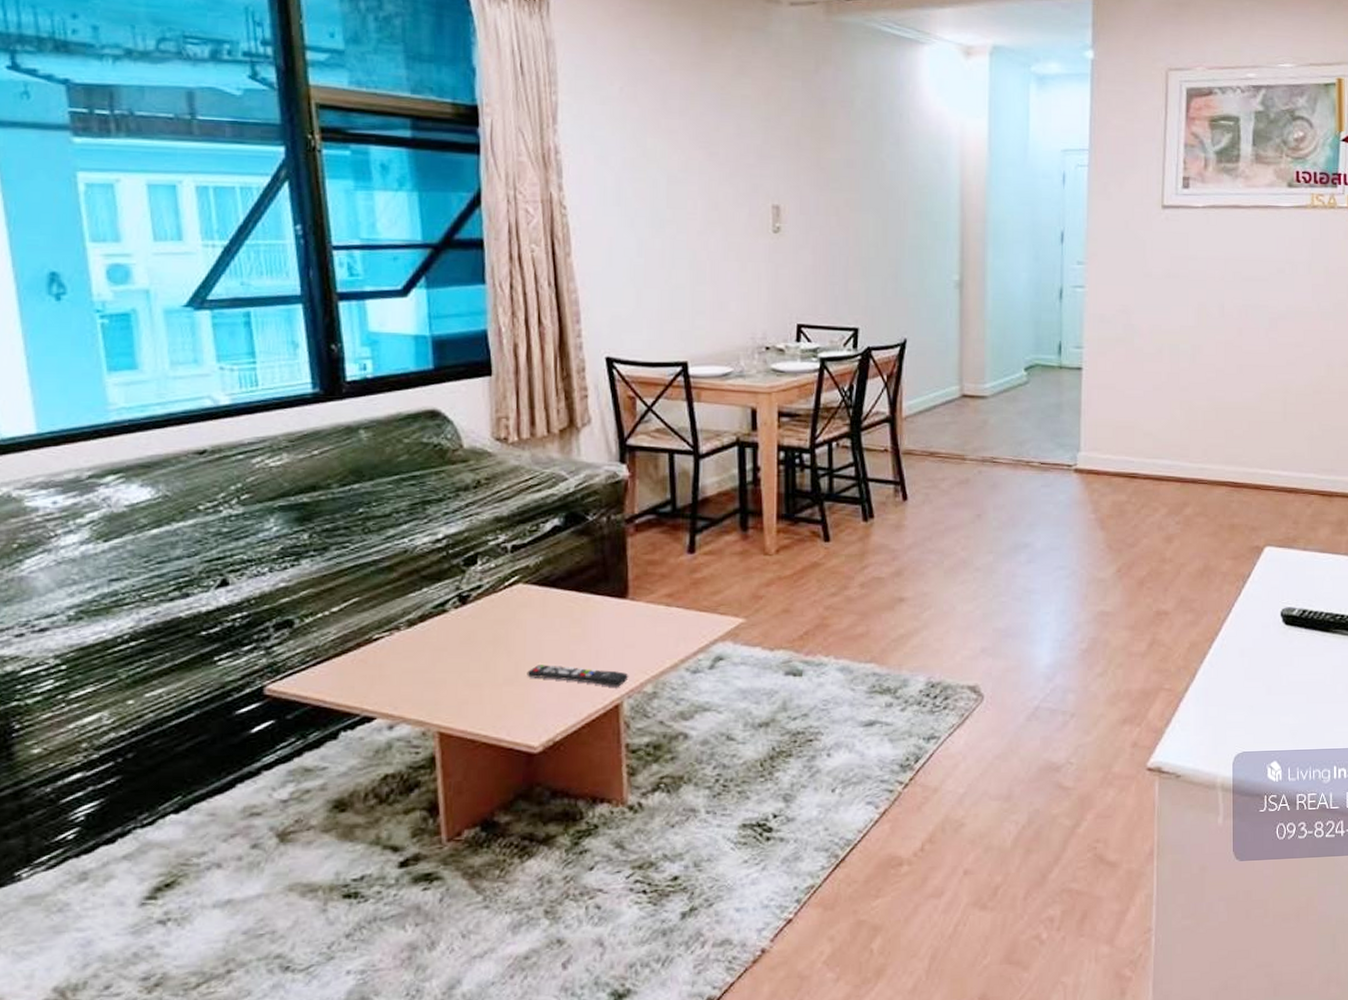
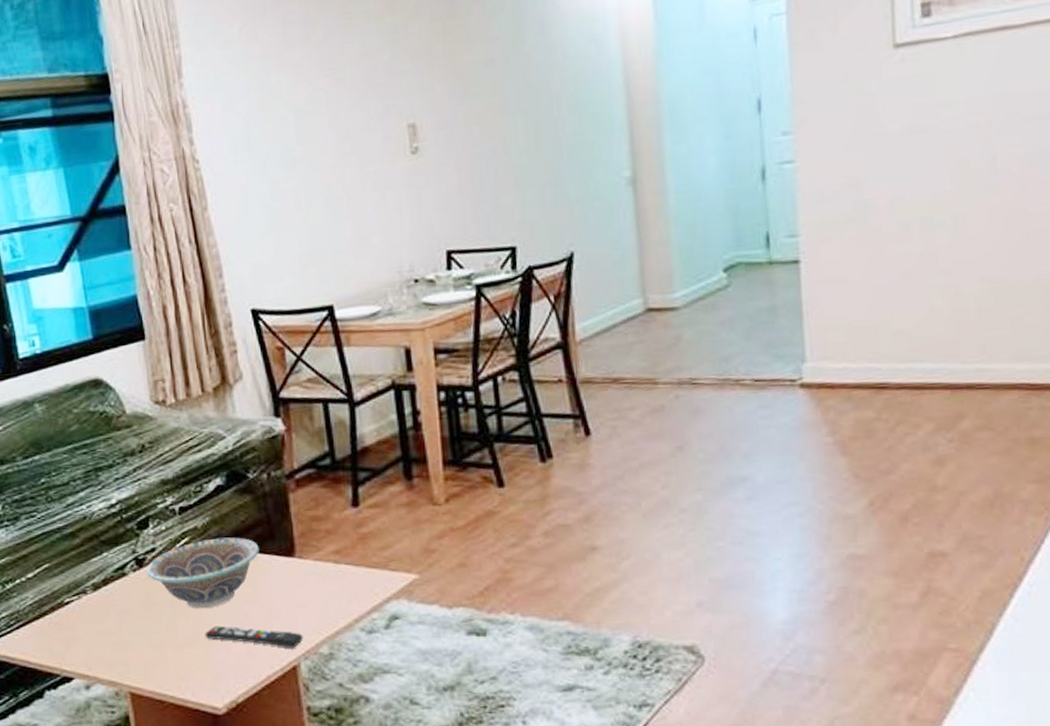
decorative bowl: none [470,577,592,648] -> present [147,537,259,609]

